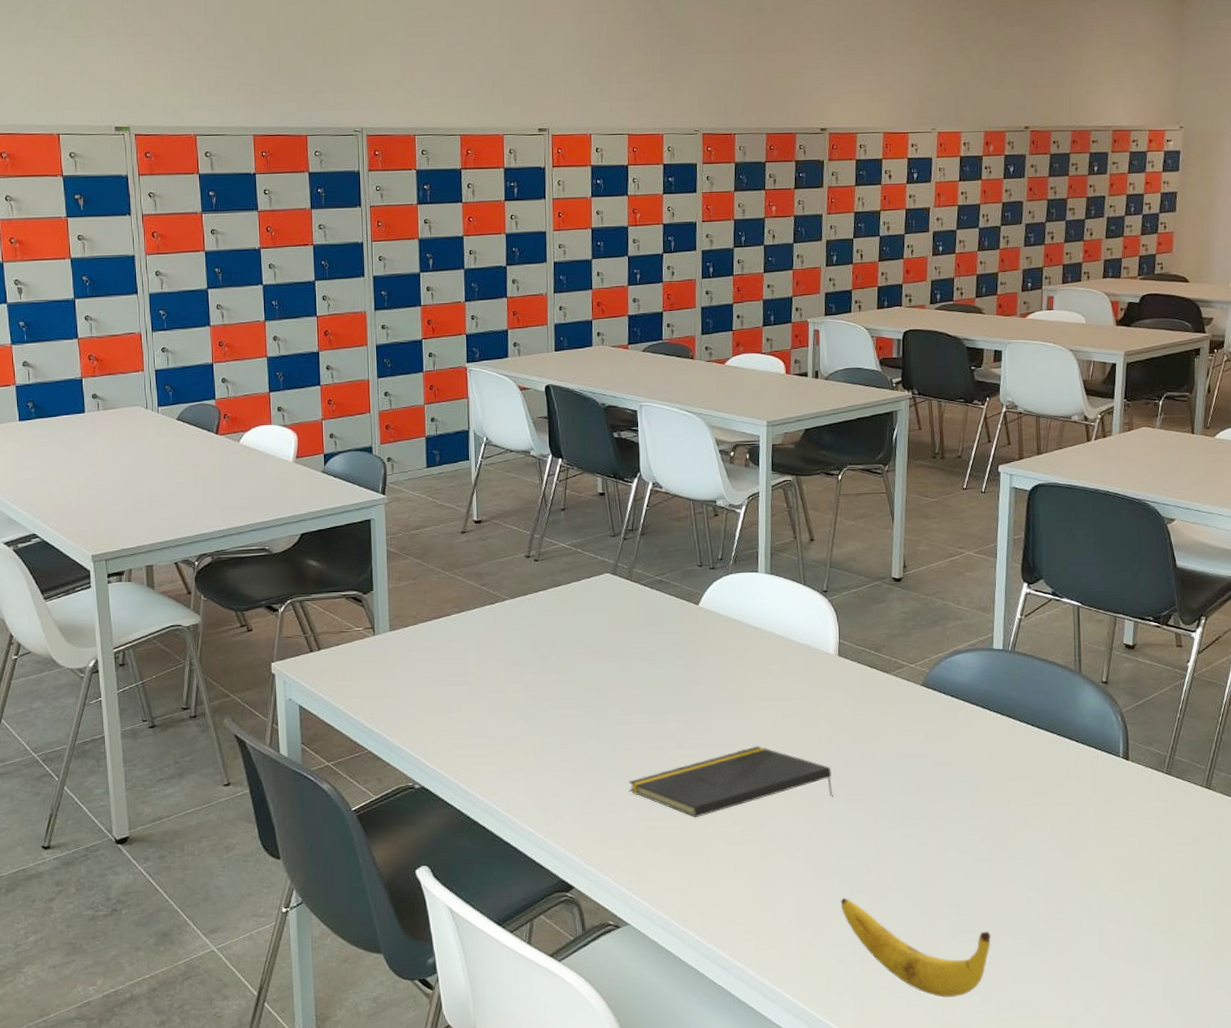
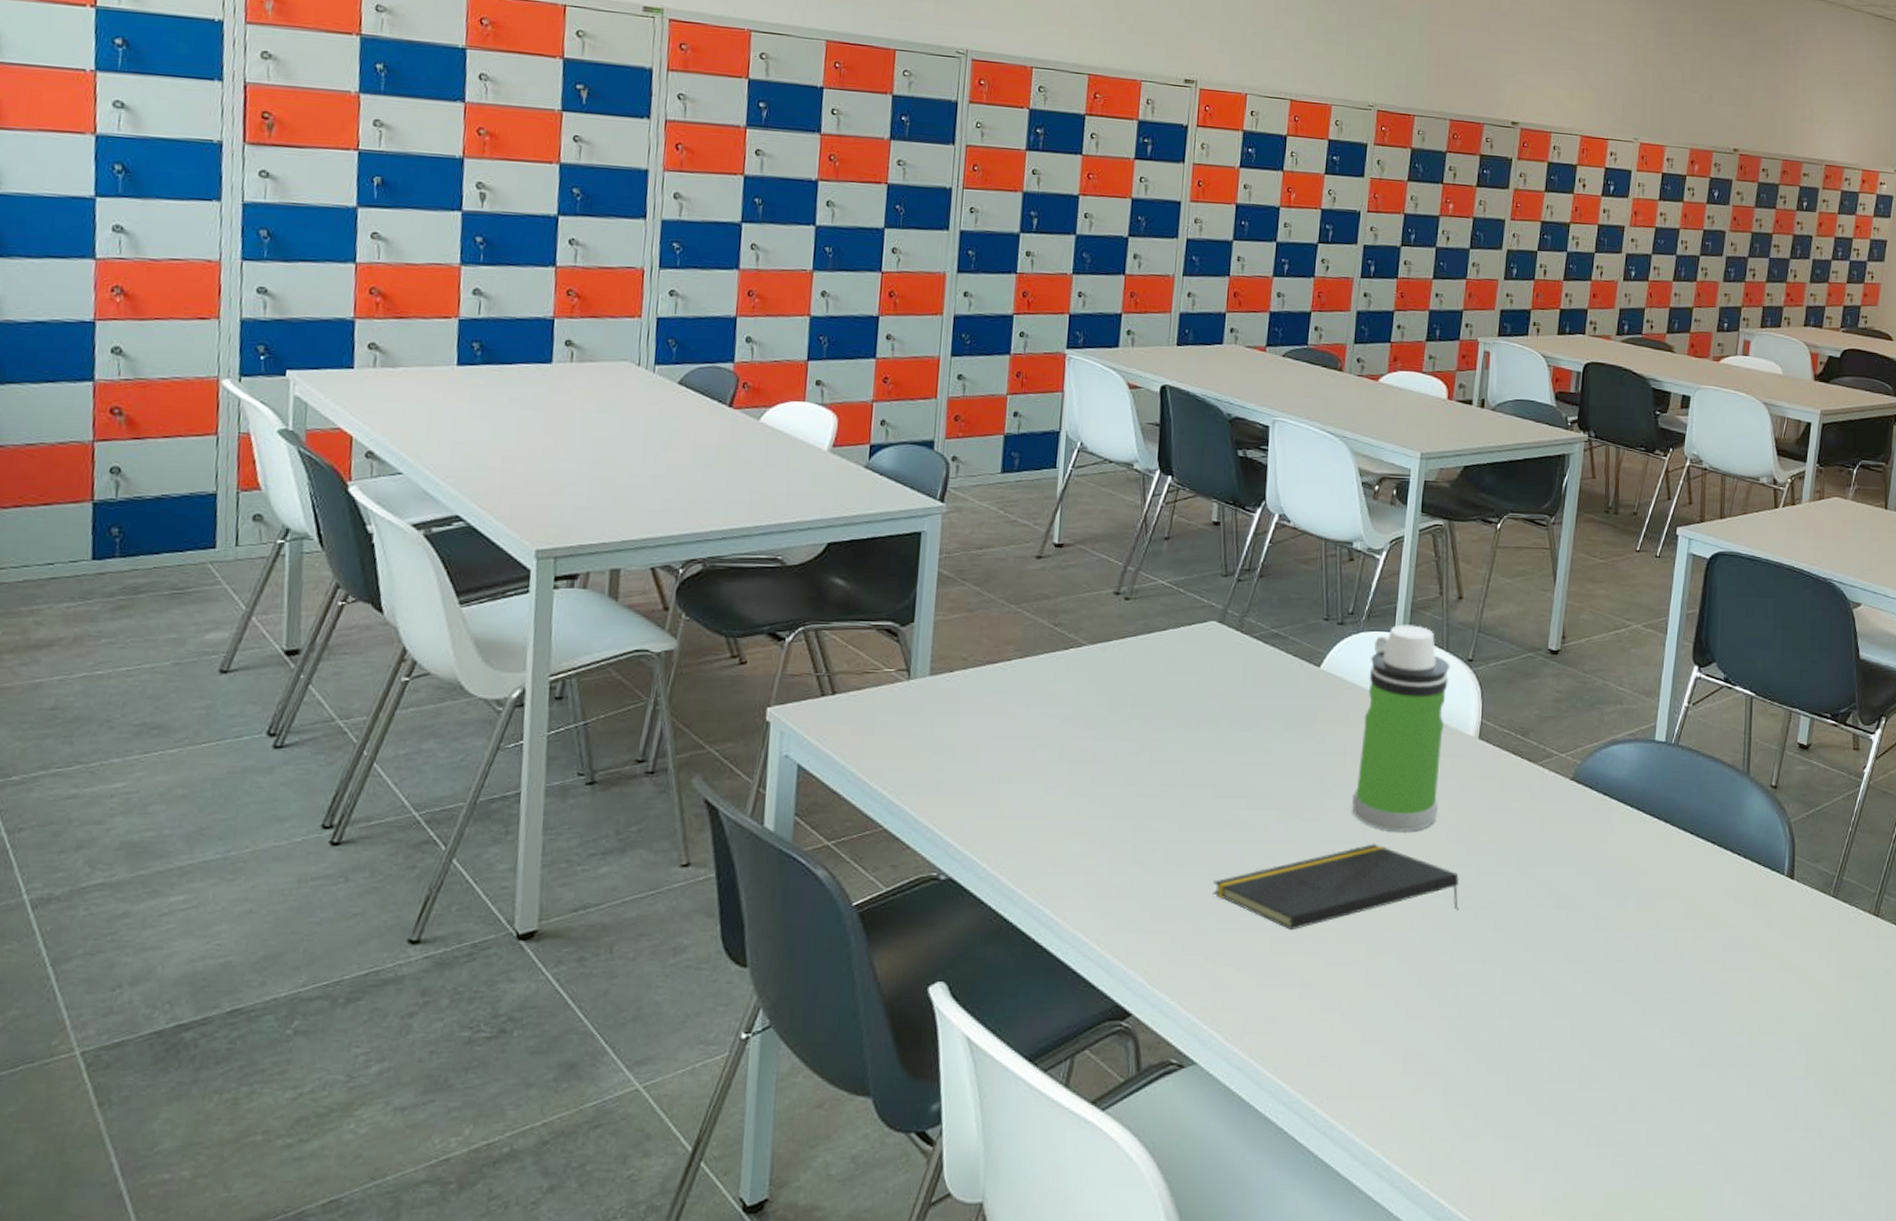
water bottle: none [736,565,809,735] -> present [1352,624,1451,832]
banana: present [840,898,991,997] -> none [1455,1036,1626,1161]

